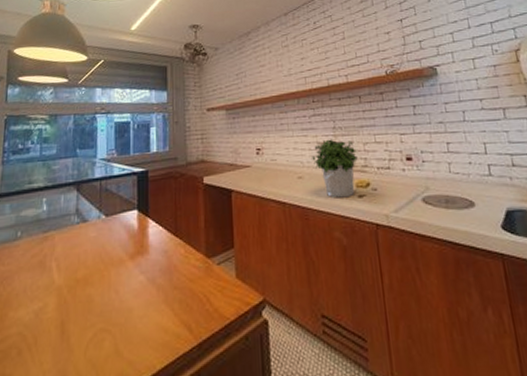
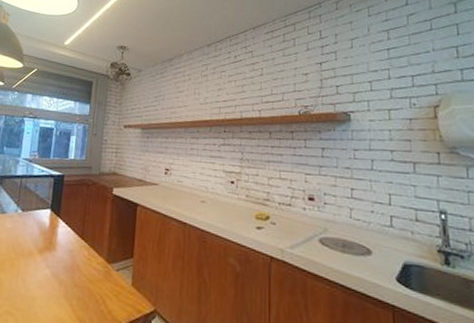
potted plant: present [312,139,359,198] -> none [216,169,262,227]

